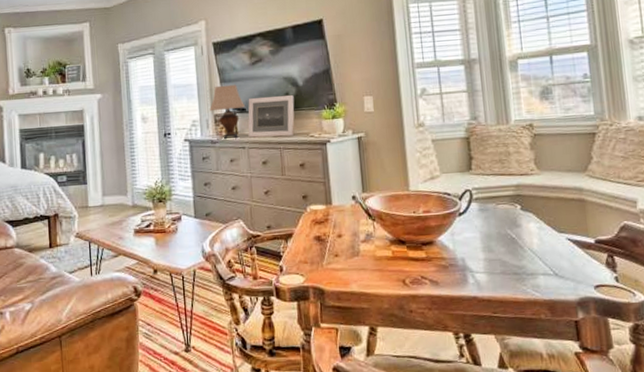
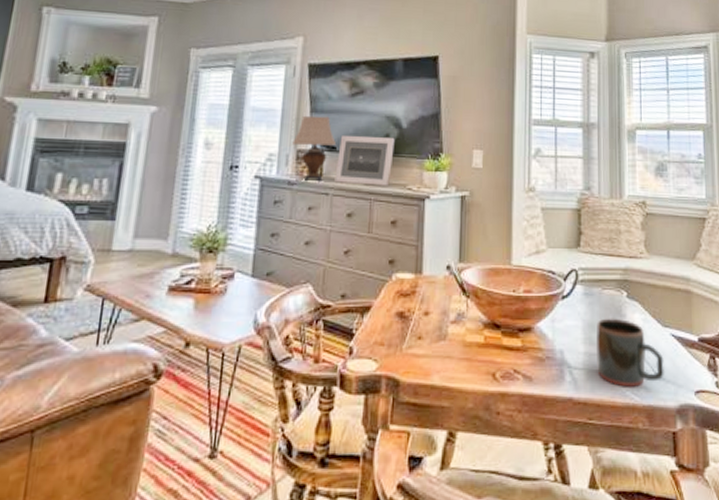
mug: none [493,228,563,286] -> present [595,318,664,387]

